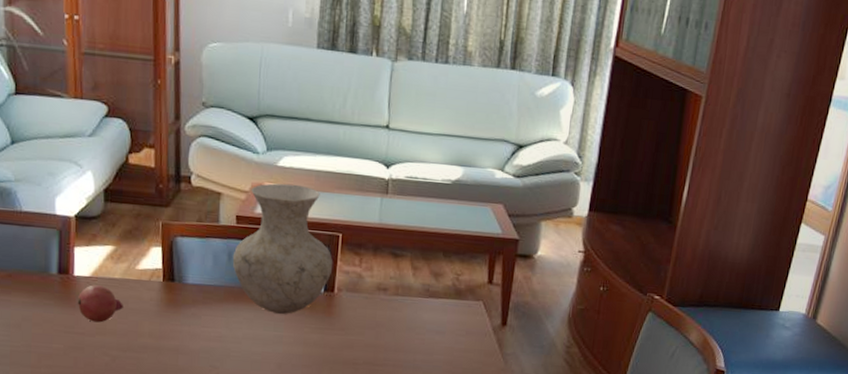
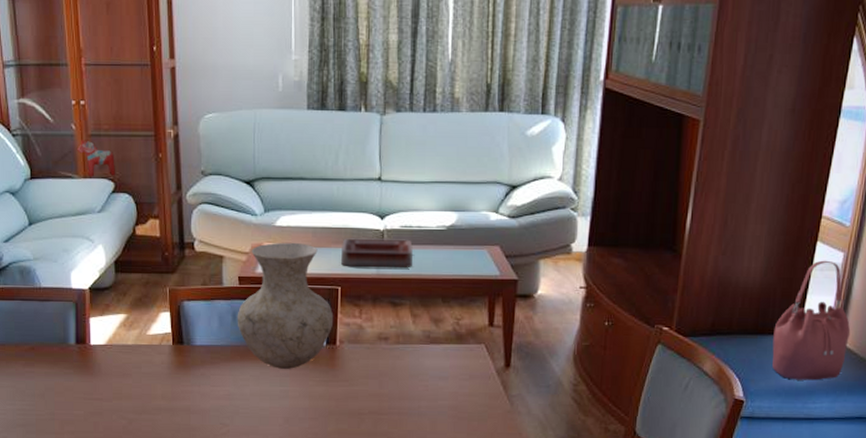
decorative figurine: none [69,57,109,99] -> present [77,140,115,177]
fruit: present [77,285,123,323] -> none [94,352,137,388]
decorative tray: none [344,184,417,219] -> present [341,238,413,267]
handbag: none [753,241,826,356] -> present [772,260,851,381]

